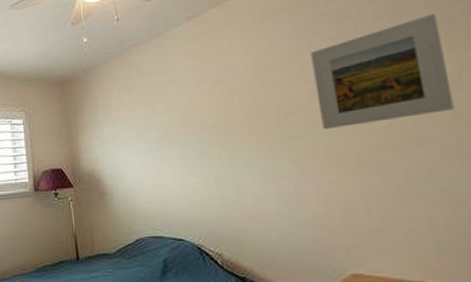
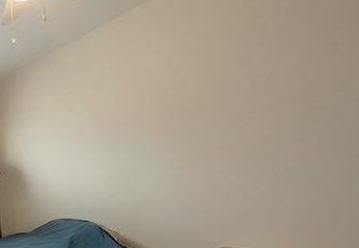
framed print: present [310,14,455,130] -> none [219,12,346,126]

